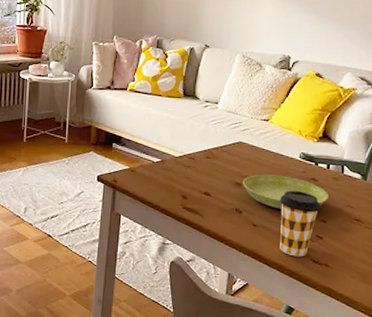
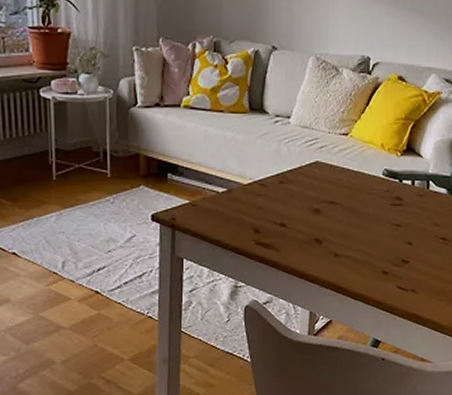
saucer: present [243,174,328,209] -> none [322,197,414,235]
coffee cup: present [280,190,321,257] -> none [363,213,407,285]

